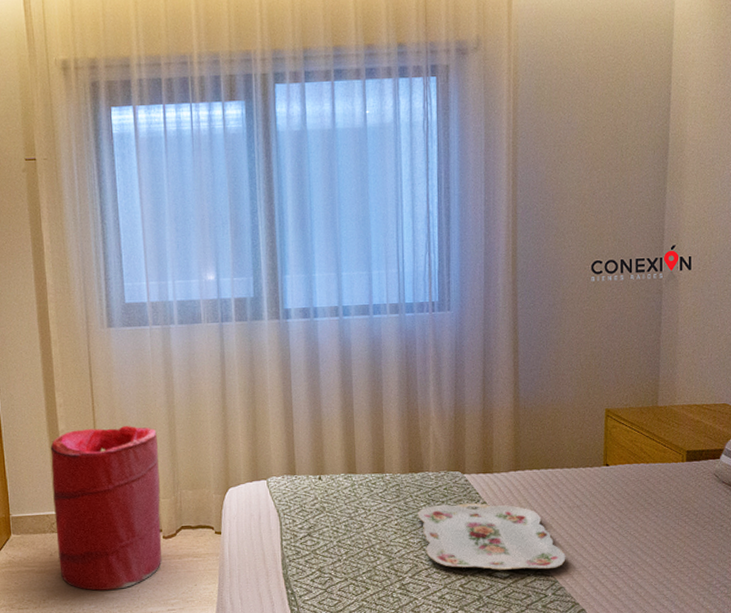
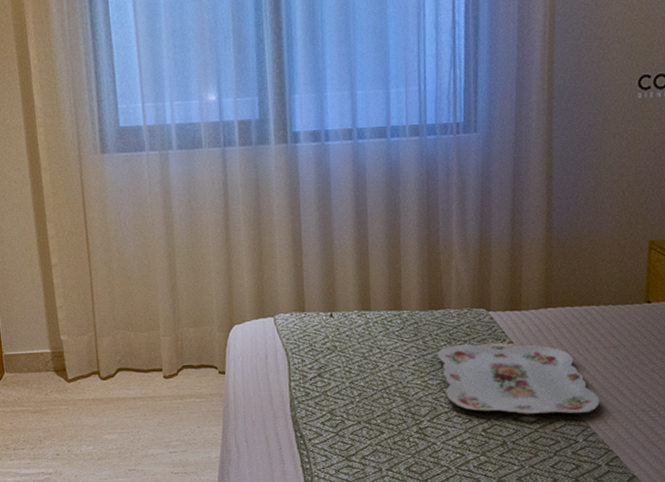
laundry hamper: present [50,426,162,591] -> none [43,259,163,432]

